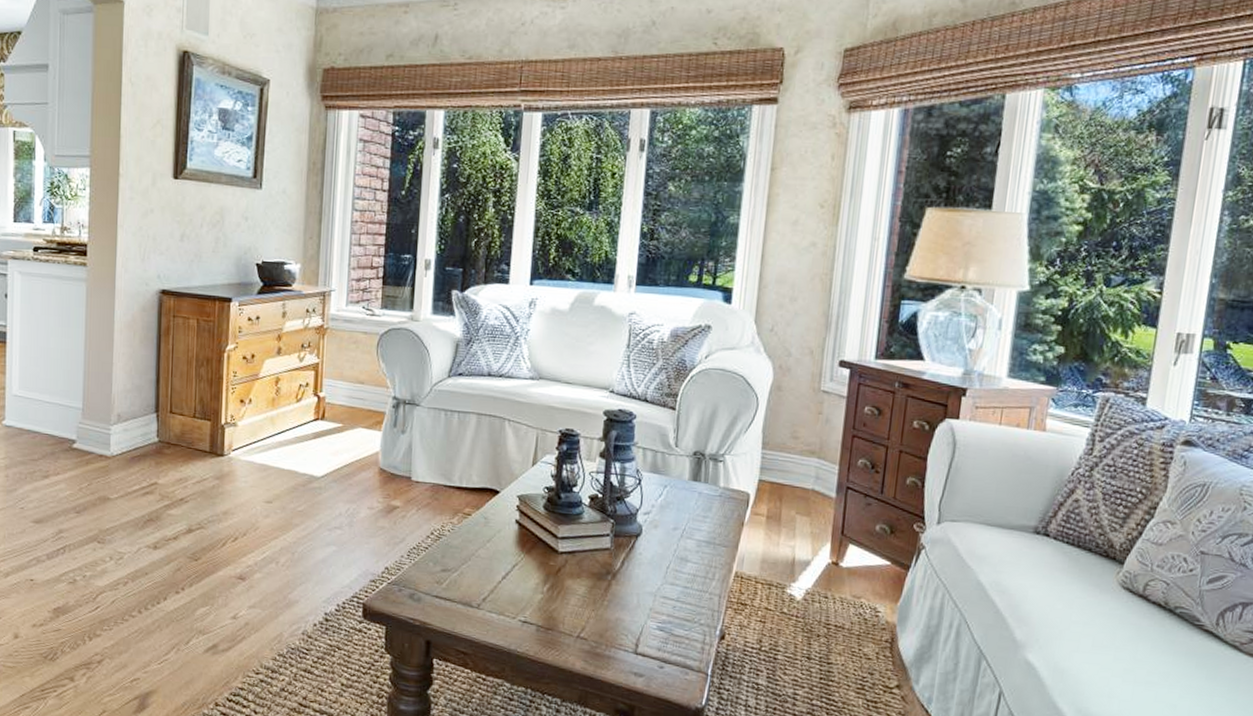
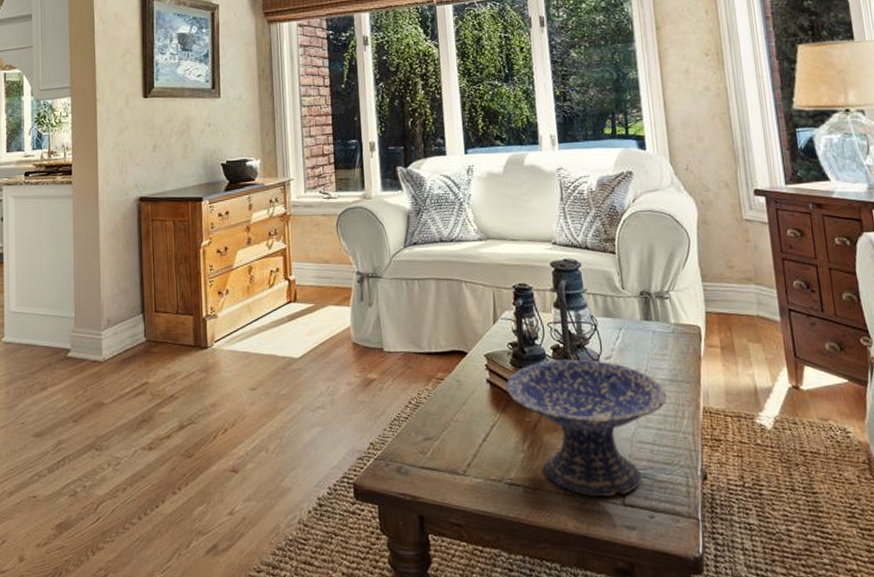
decorative bowl: none [535,508,701,644] -> present [506,359,668,496]

